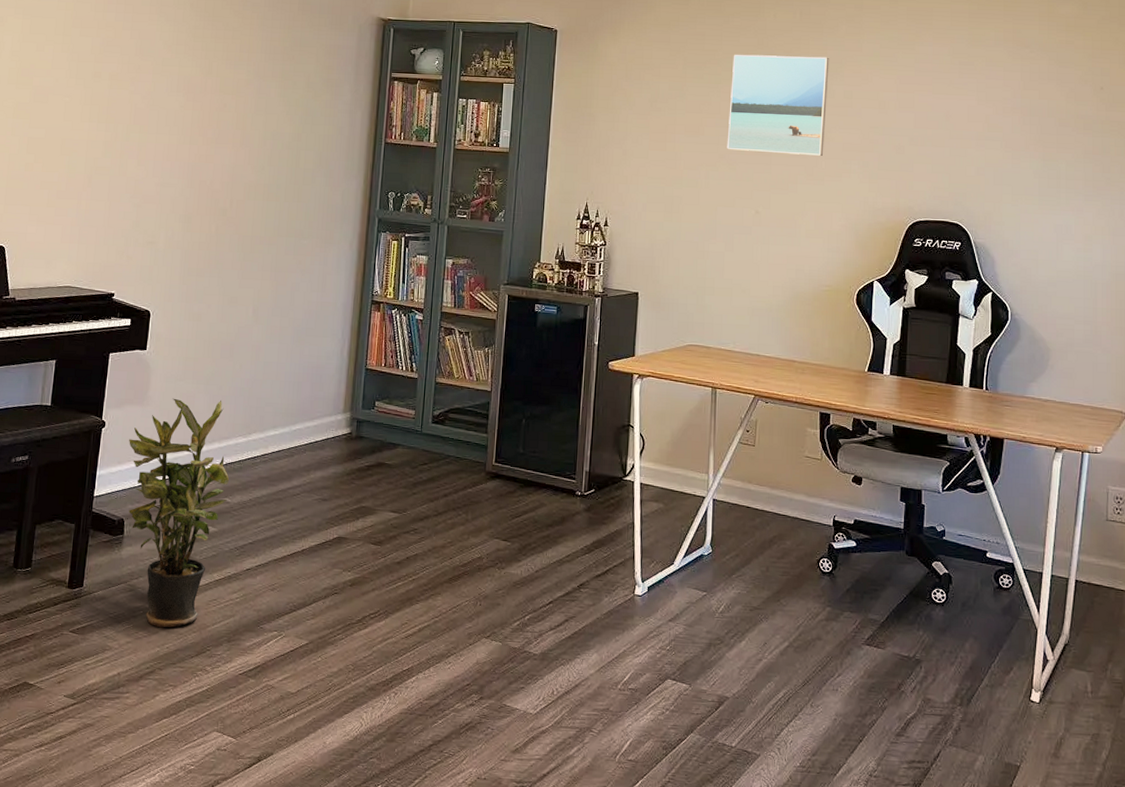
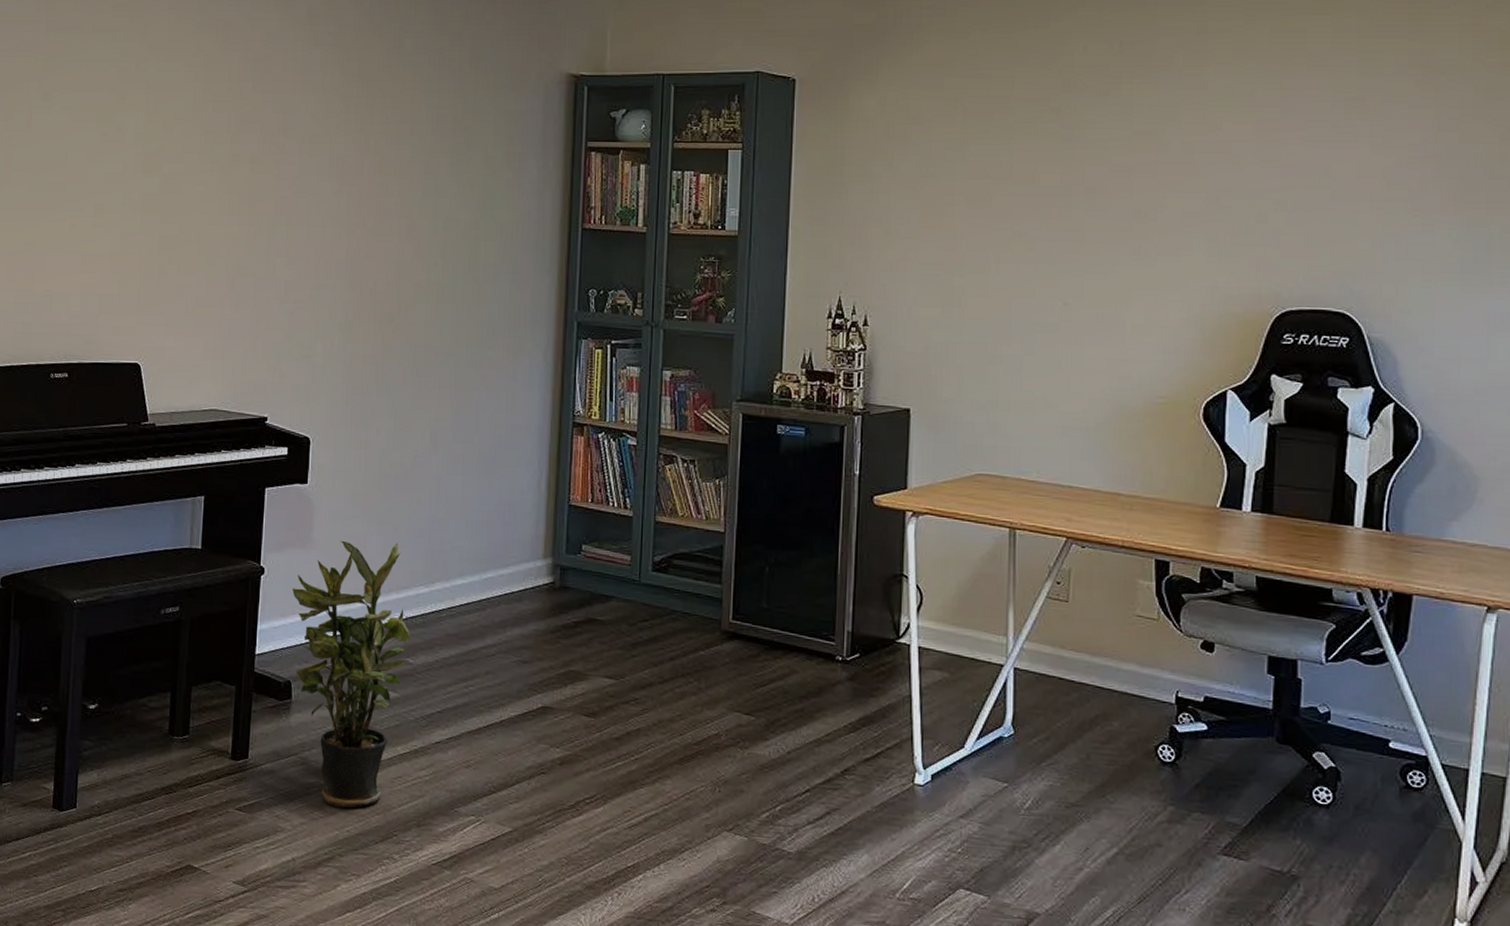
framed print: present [727,54,829,156] -> none [1023,99,1161,229]

